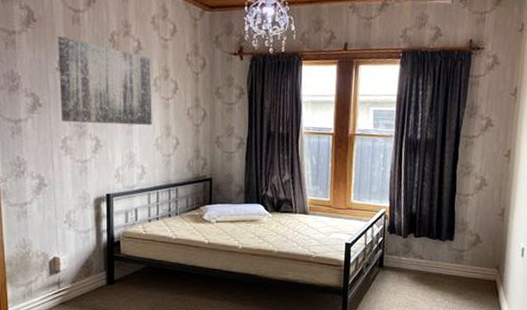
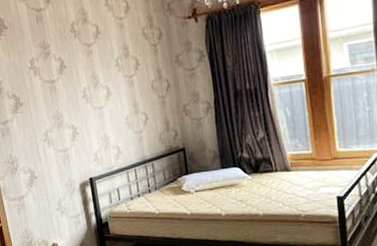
wall art: present [58,36,152,125] -> none [27,36,120,117]

